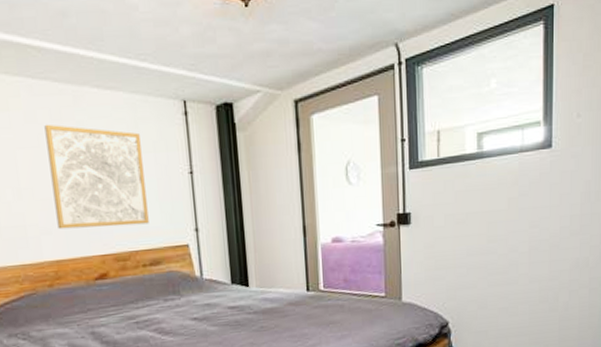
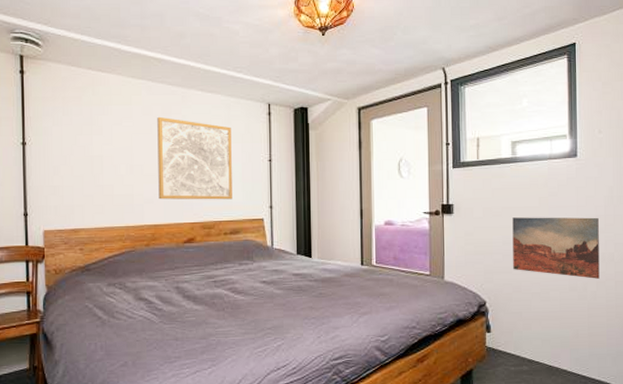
wall art: none [478,218,574,288] -> present [512,217,600,279]

